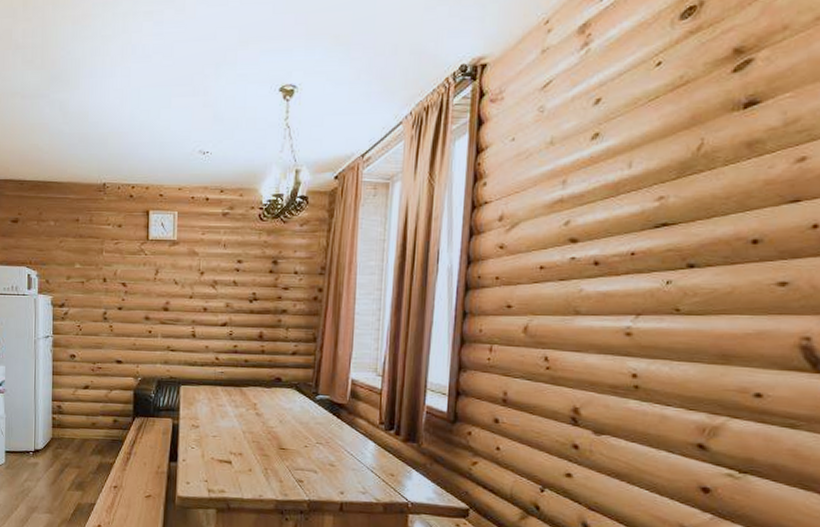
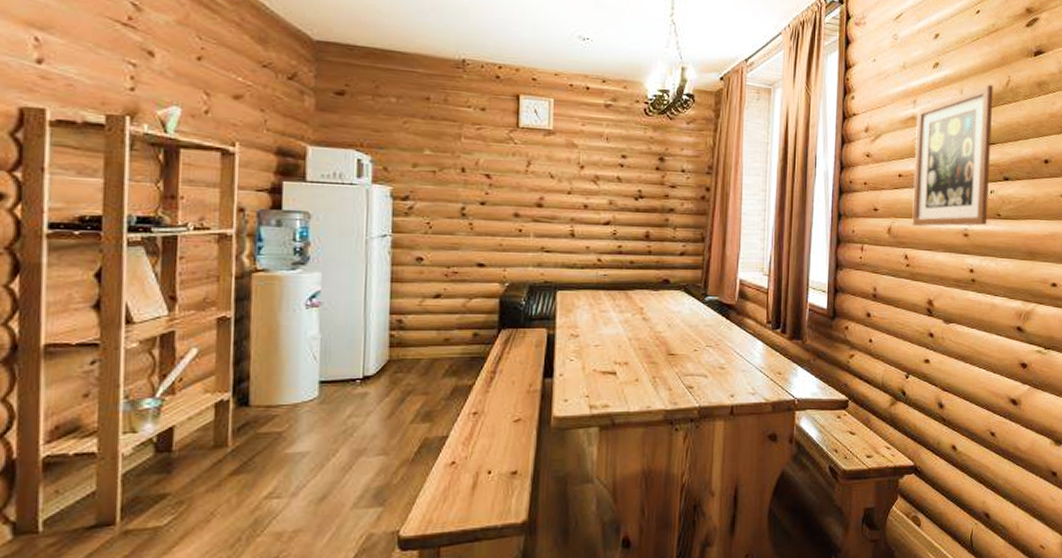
wall art: none [555,151,678,325] -> present [912,84,994,227]

